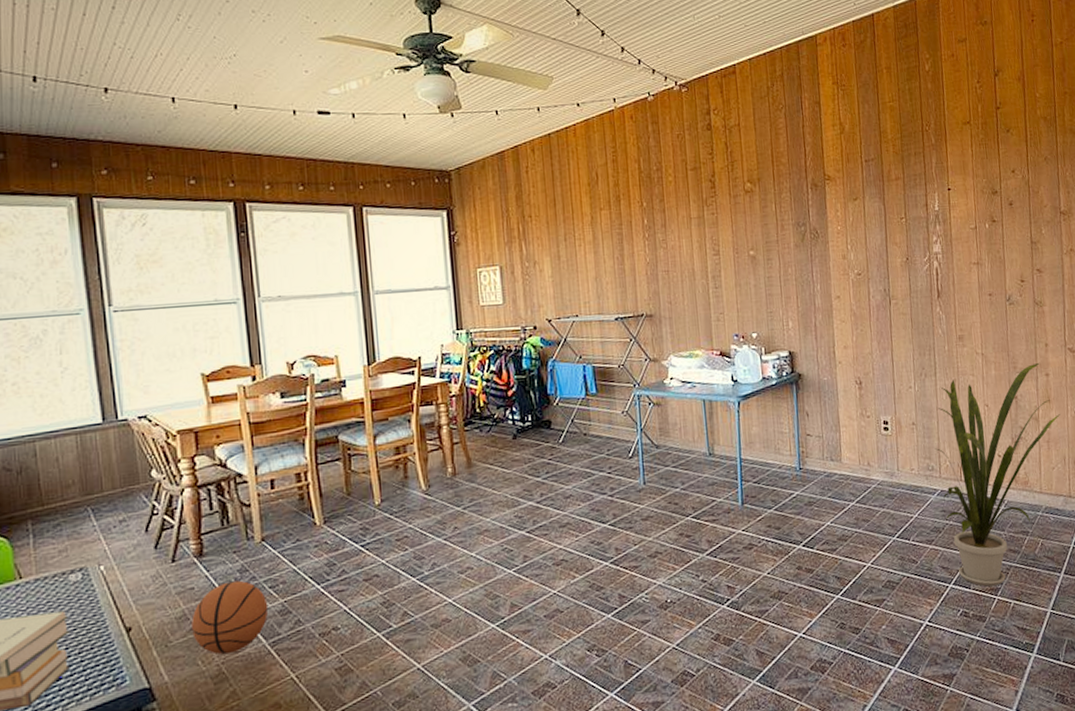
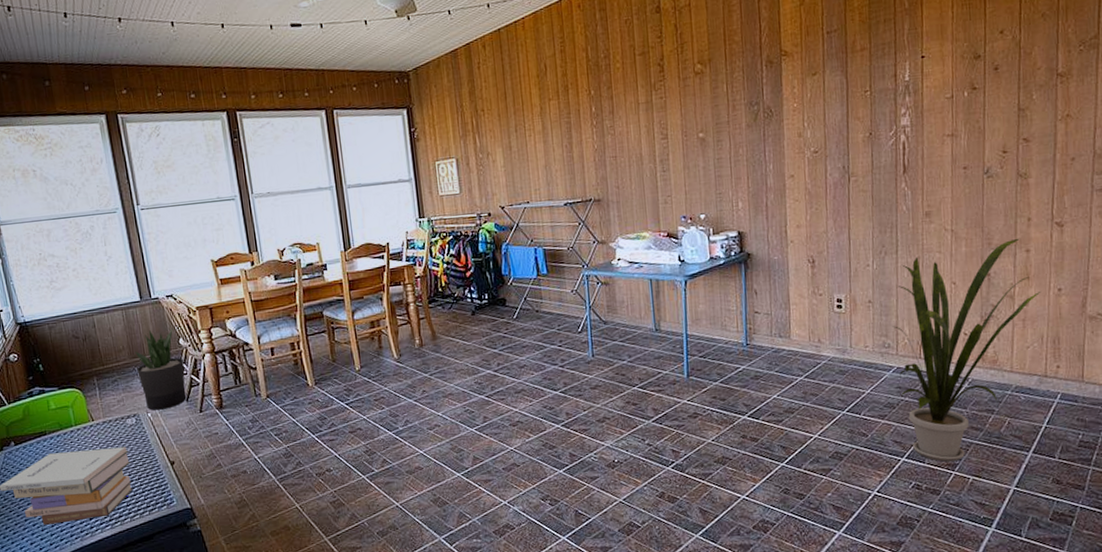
planter: none [89,457,155,562] -> present [135,328,187,410]
basketball: present [191,580,269,655] -> none [218,428,276,486]

